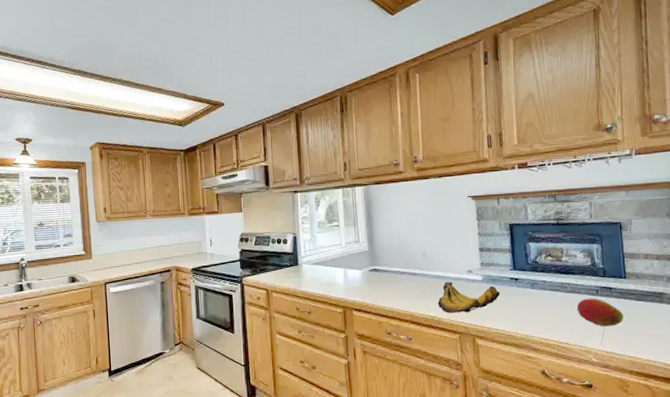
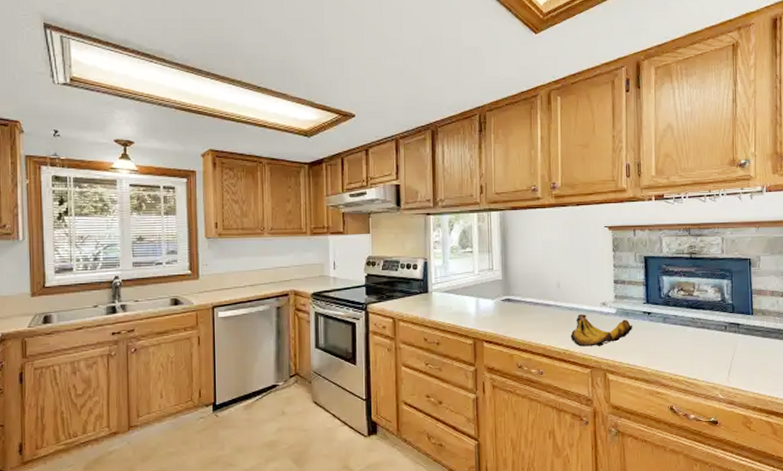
fruit: present [576,298,624,327] -> none [705,334,749,363]

